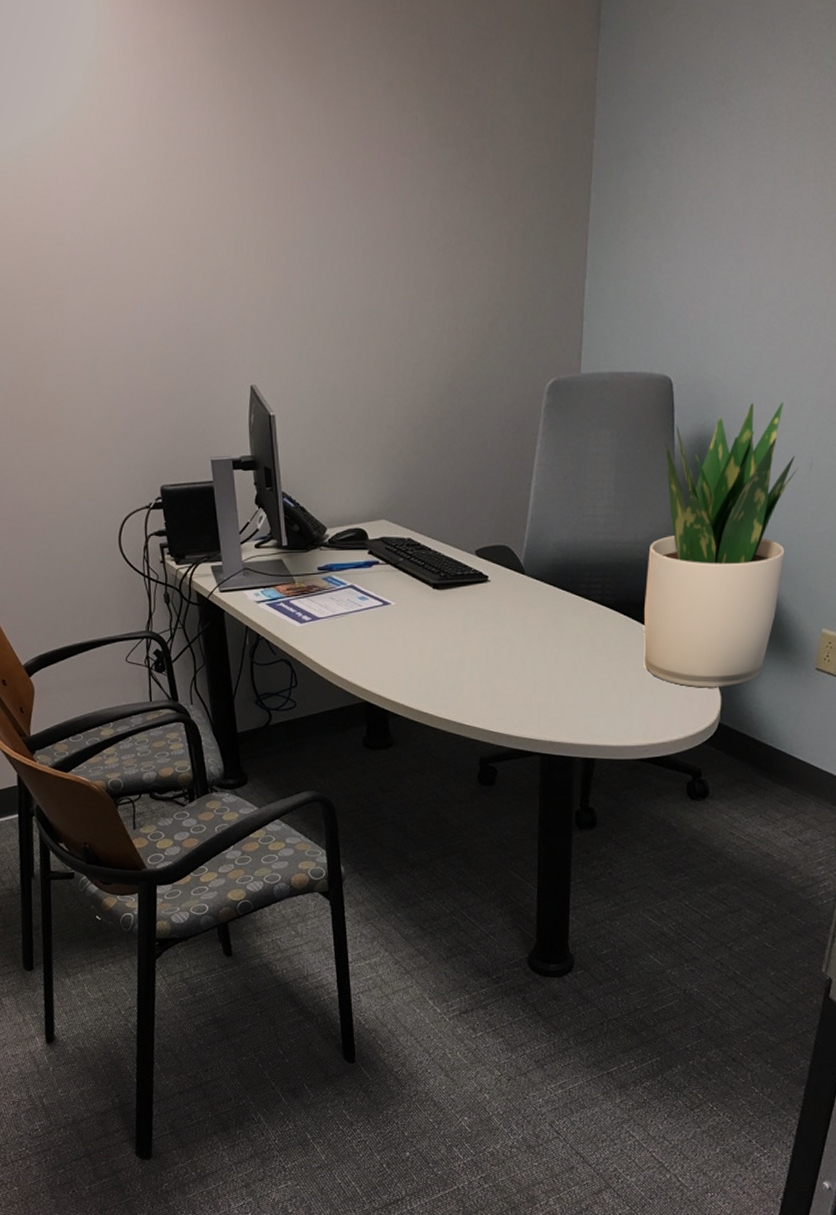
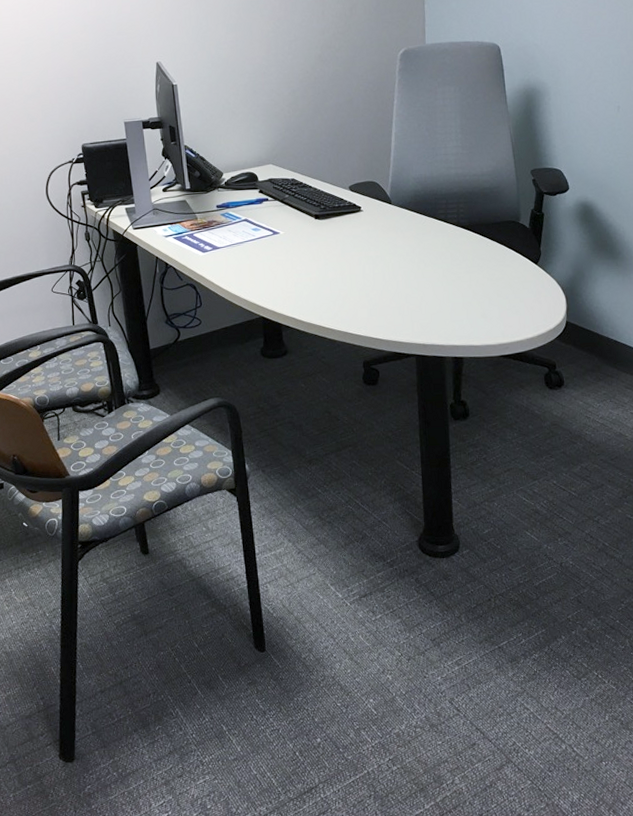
planter: present [644,402,799,688] -> none [493,60,609,292]

